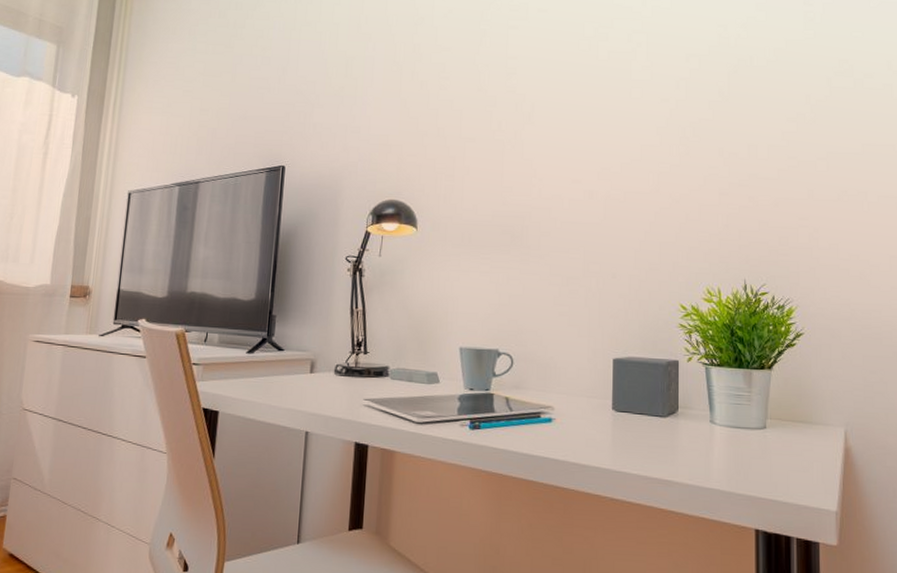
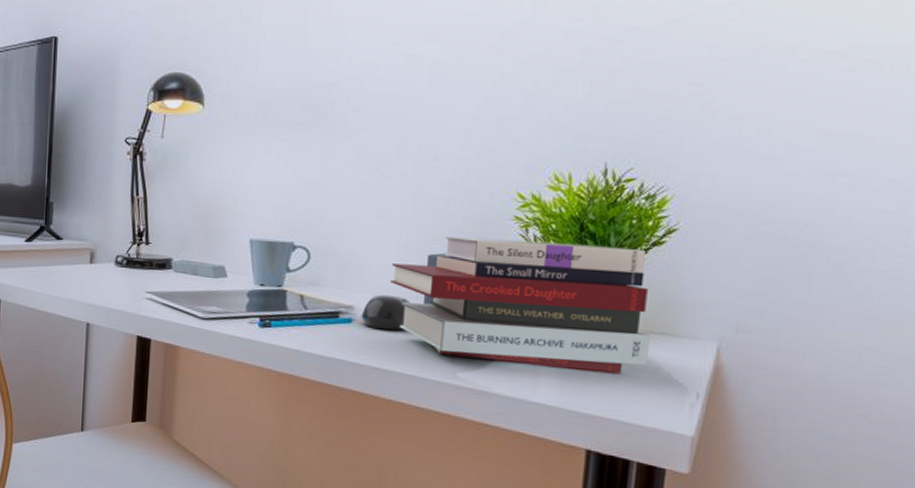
computer mouse: none [559,395,601,428] -> present [361,294,410,331]
books: none [583,342,795,458] -> present [390,236,651,373]

